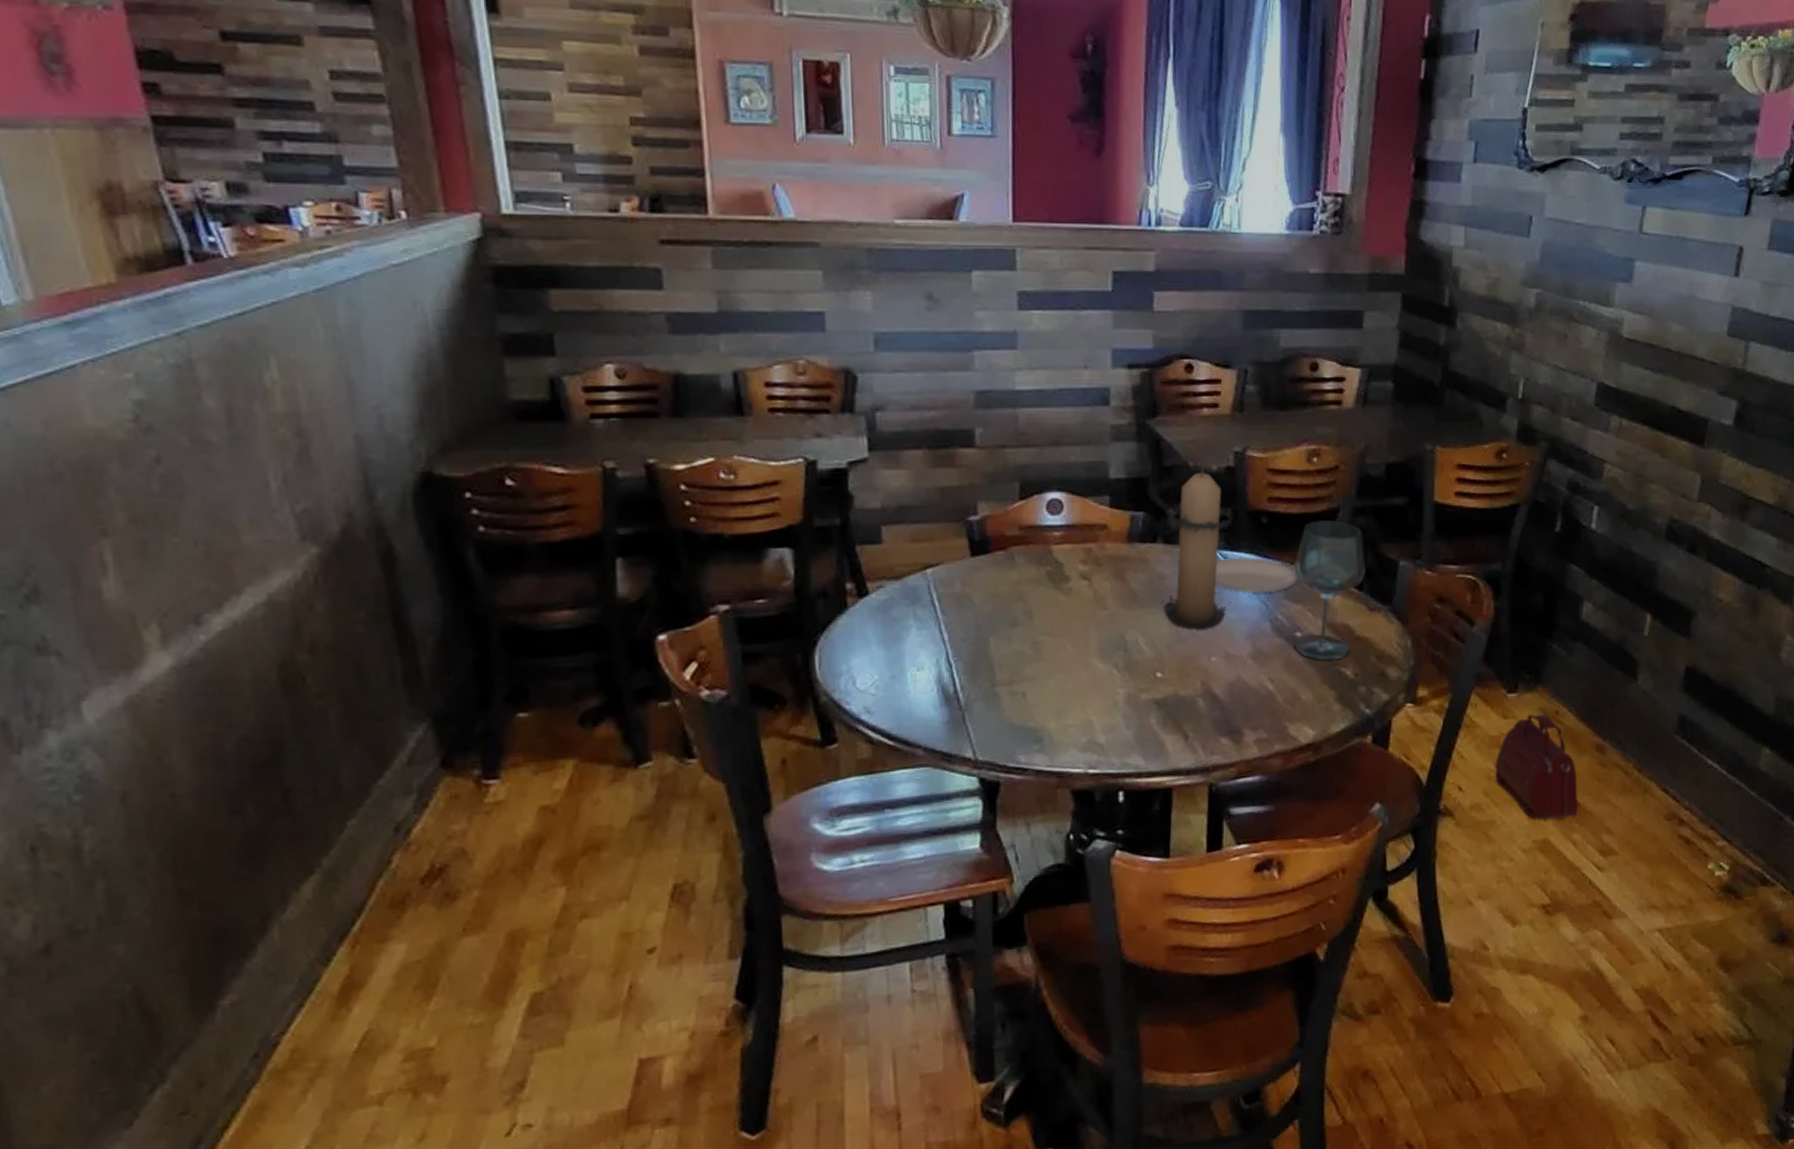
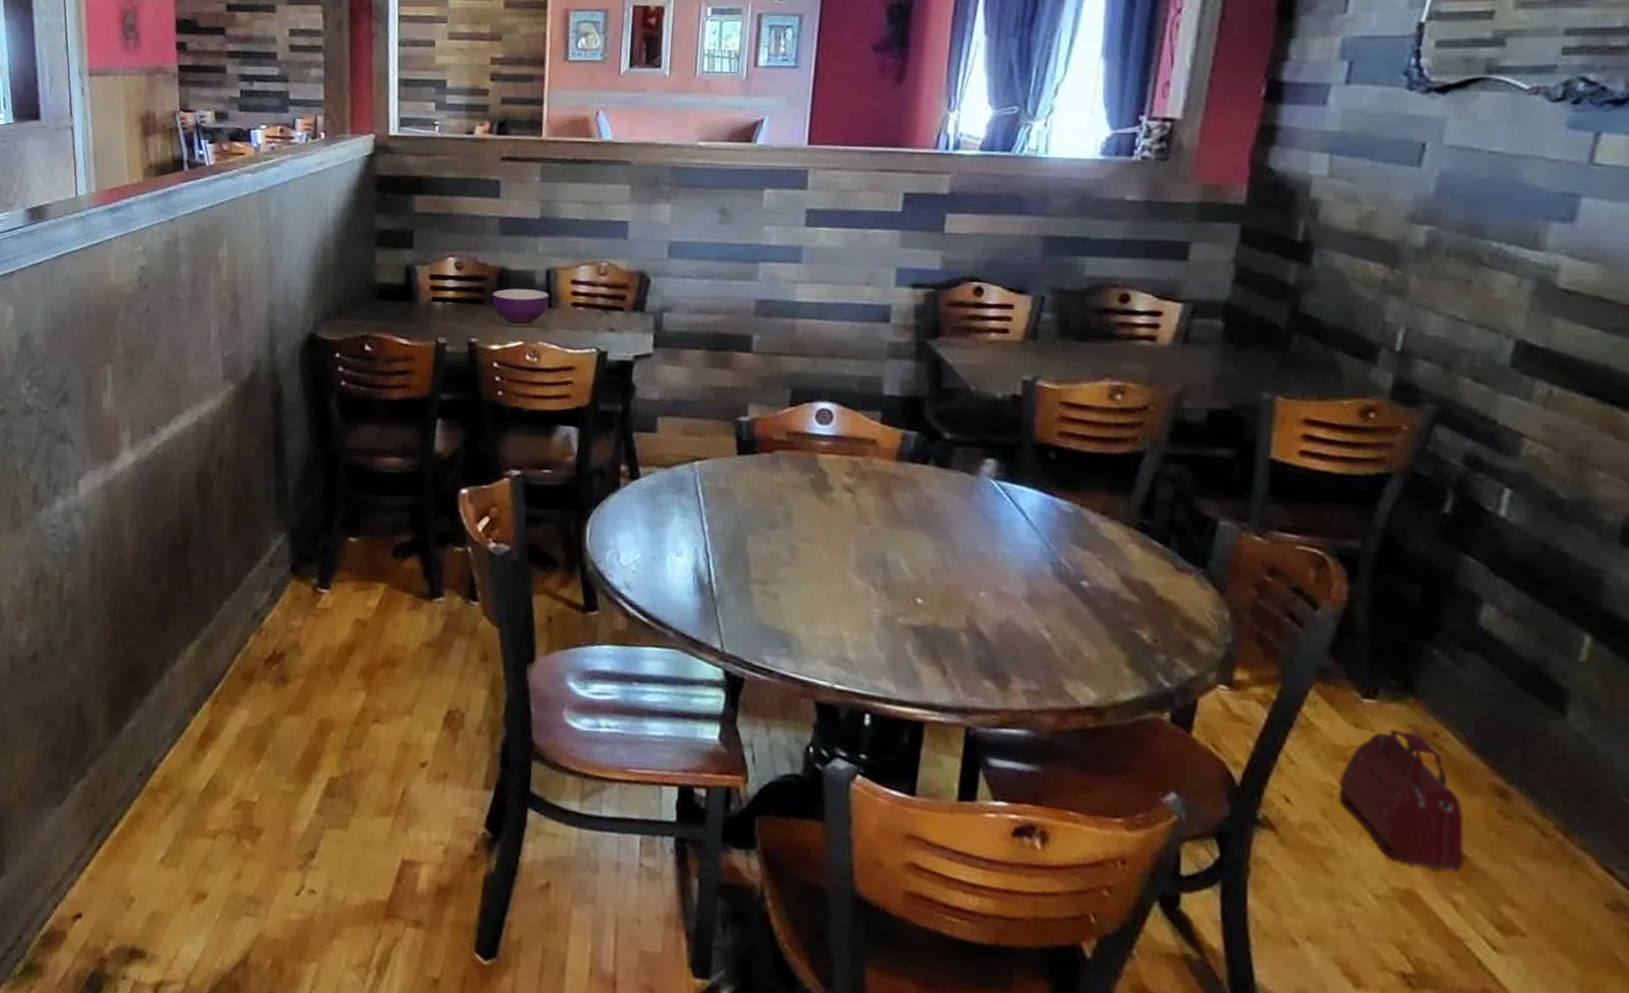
bowl: none [668,396,741,441] -> present [491,288,550,328]
candle: present [1163,463,1234,629] -> none [929,388,1018,561]
plate: present [1215,557,1297,593] -> none [990,490,1088,534]
wine glass: present [1293,520,1366,661] -> none [1078,463,1175,620]

